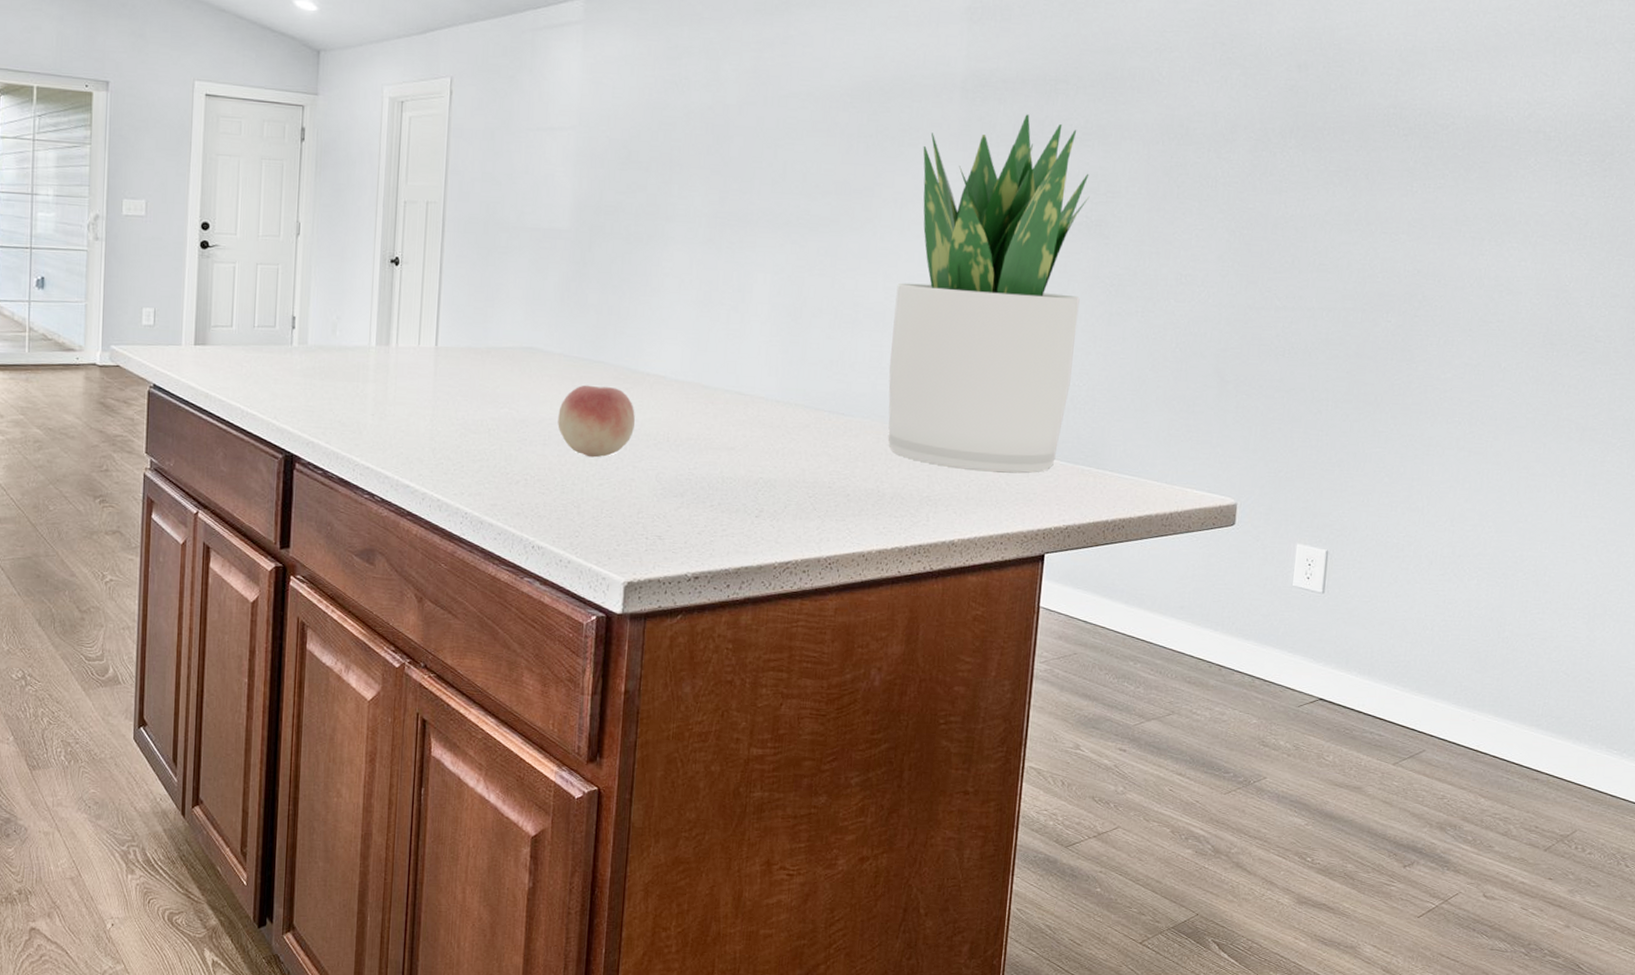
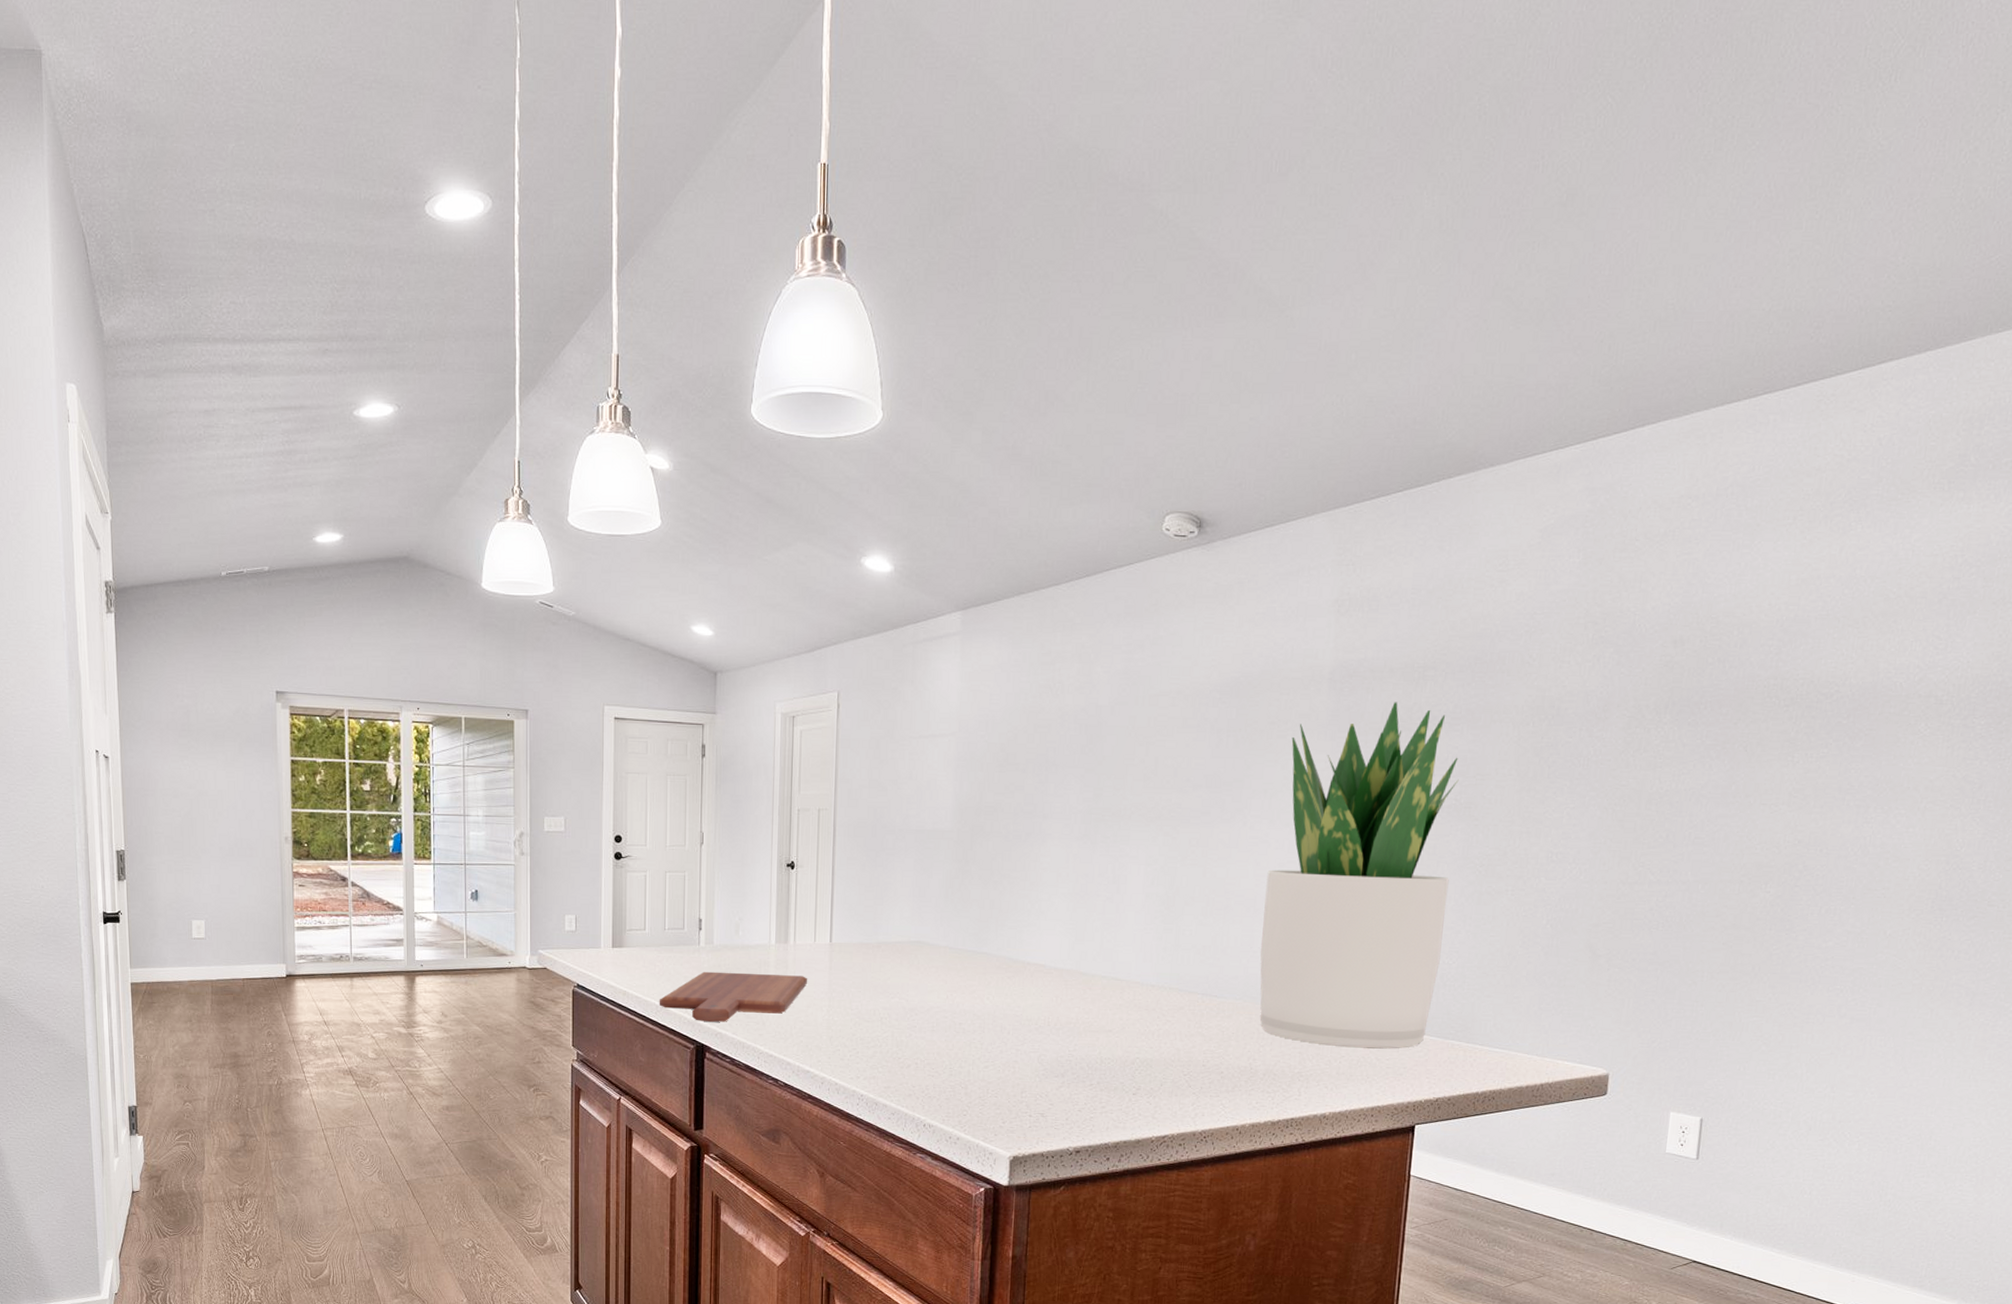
cutting board: none [244,374,411,431] -> present [659,971,808,1023]
fruit: present [557,385,636,458] -> none [945,974,1018,1042]

